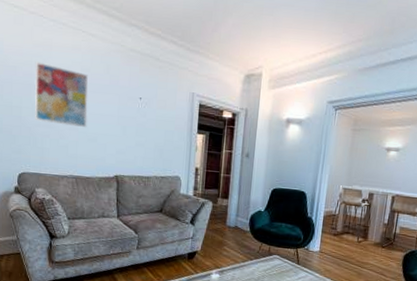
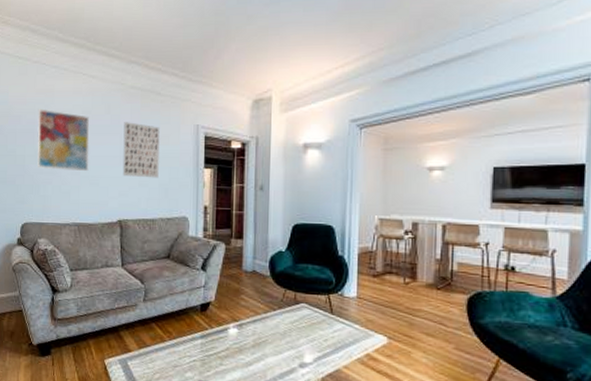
wall art: none [120,83,158,140] -> present [122,122,160,178]

